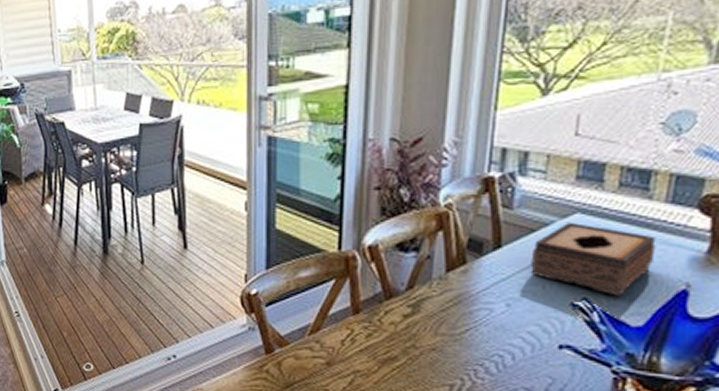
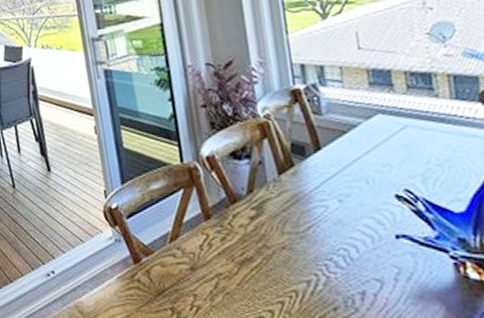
tissue box: present [530,222,656,296] -> none [348,122,456,185]

